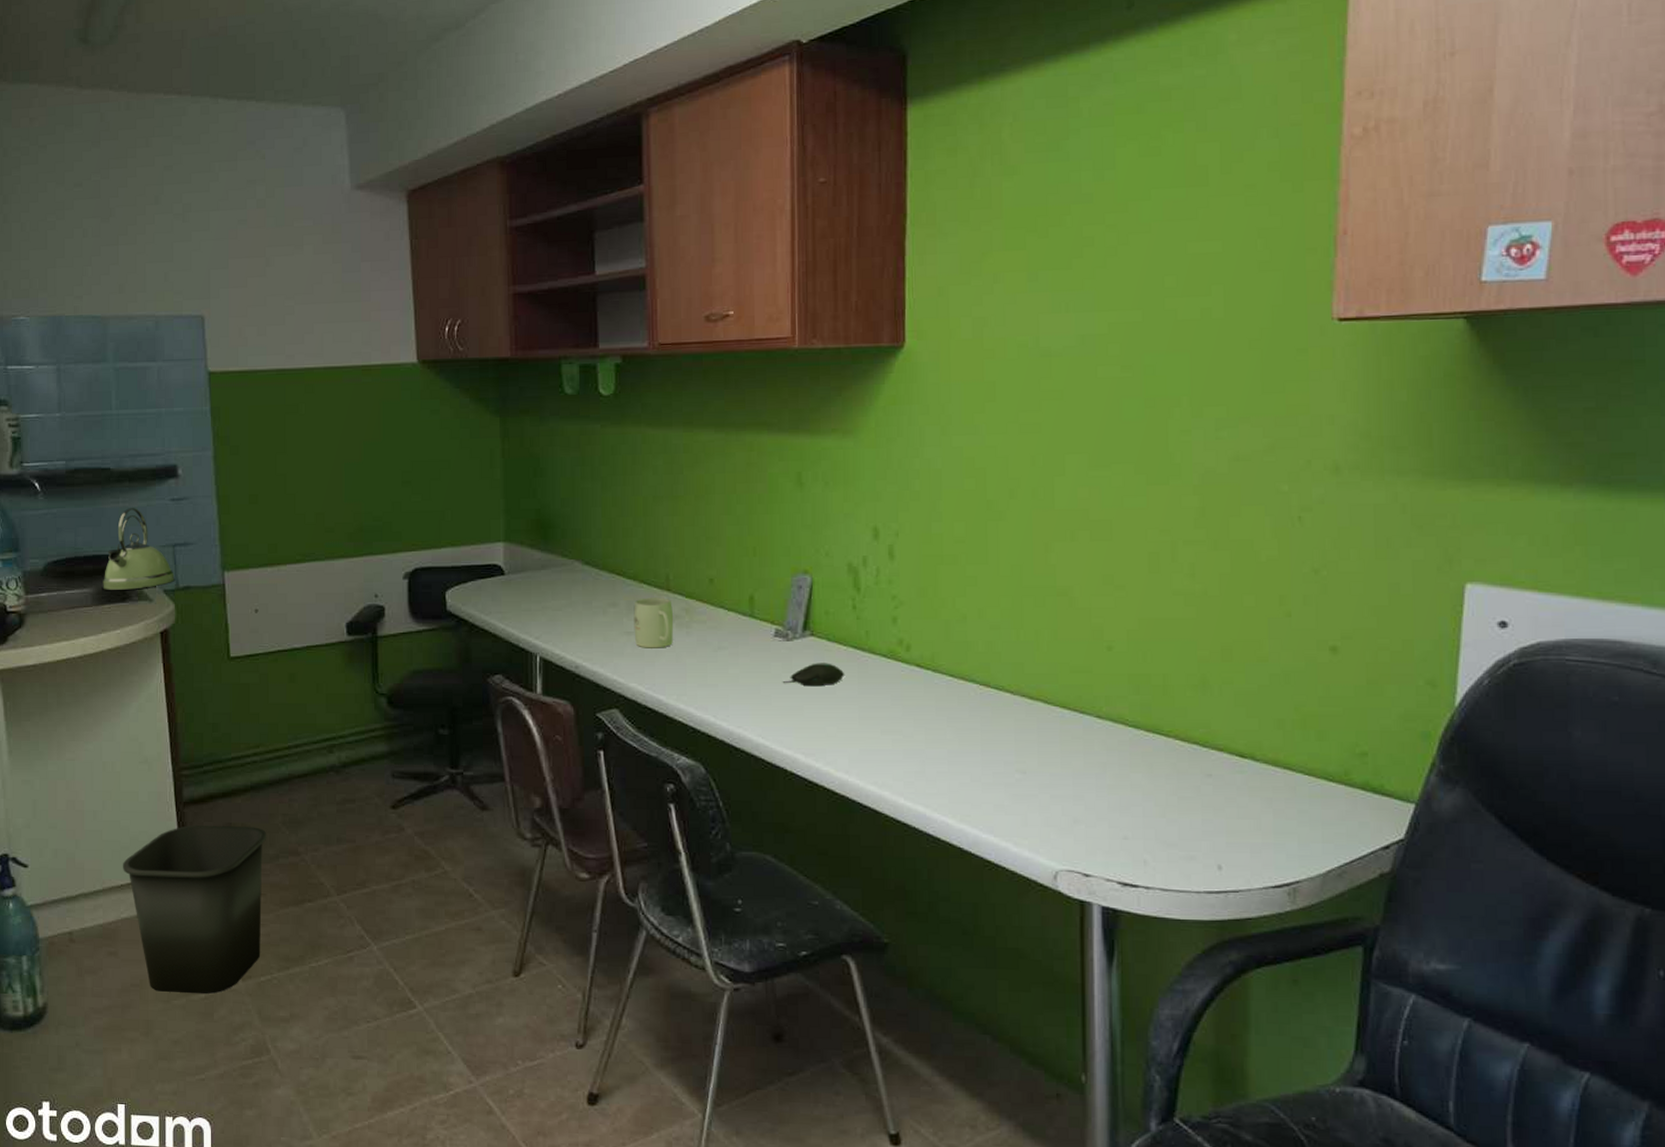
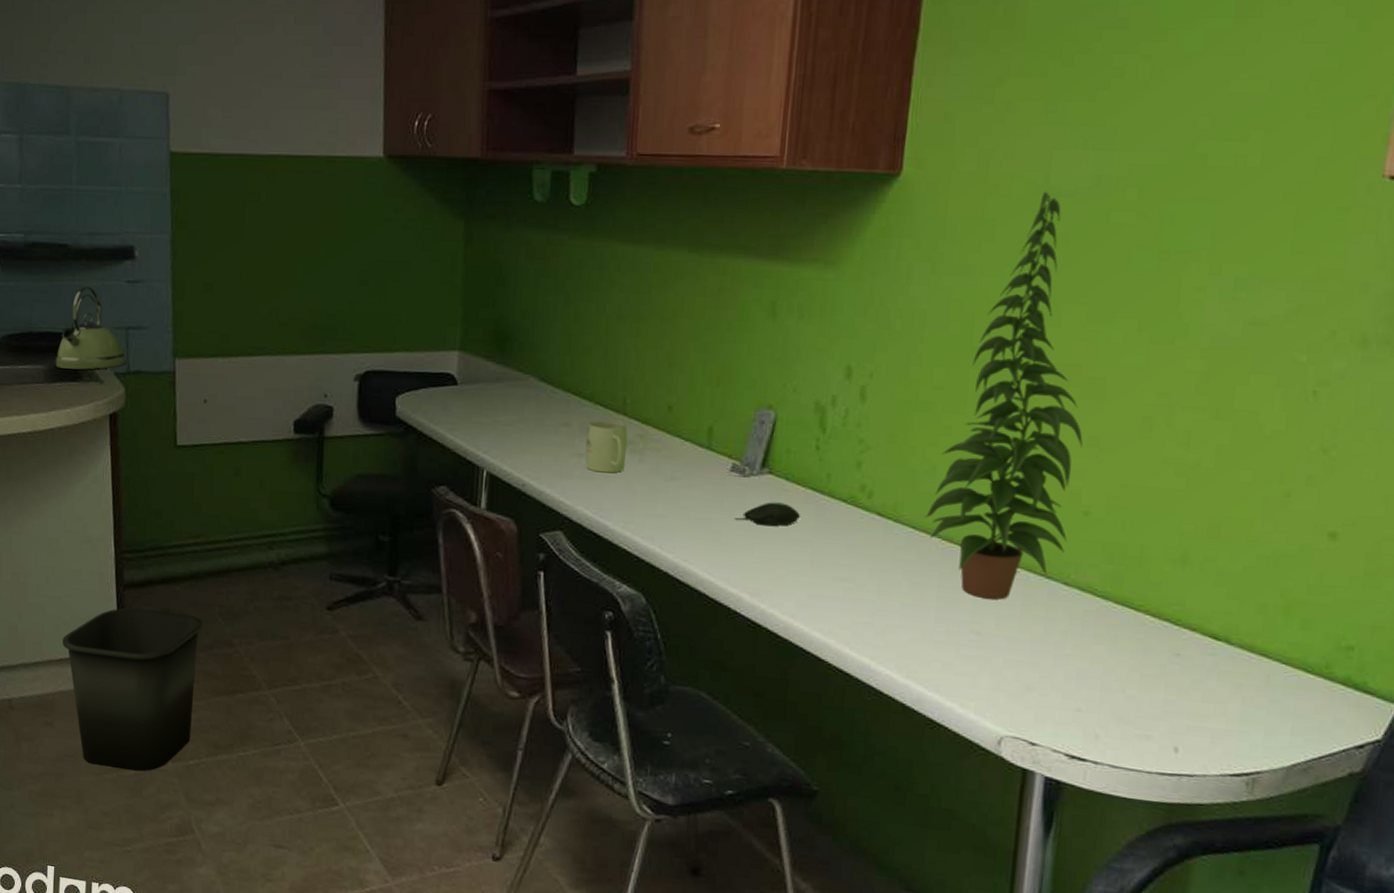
plant: none [961,352,1098,738] -> present [924,191,1083,600]

